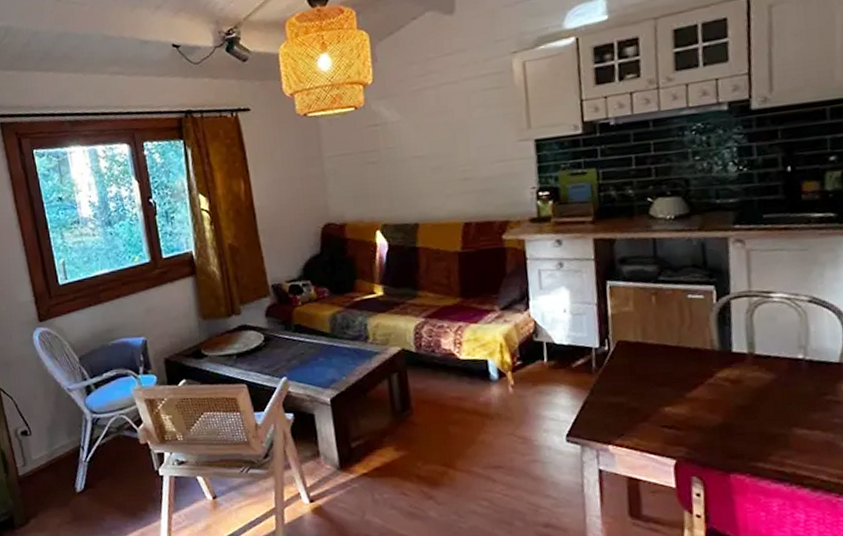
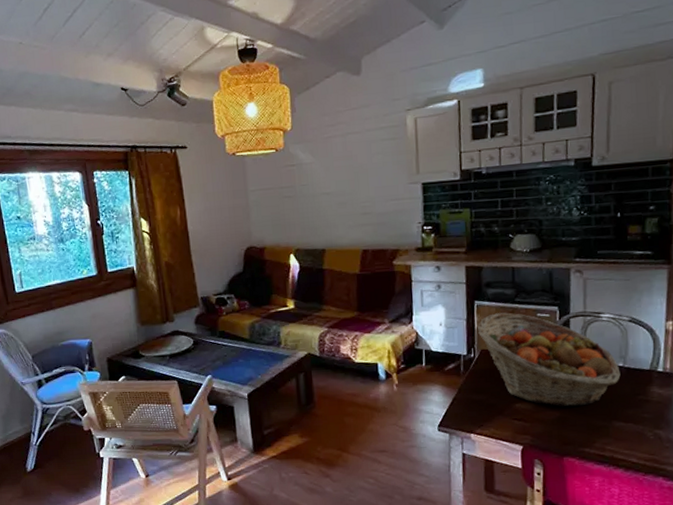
fruit basket: none [612,294,801,411] -> present [478,312,621,407]

